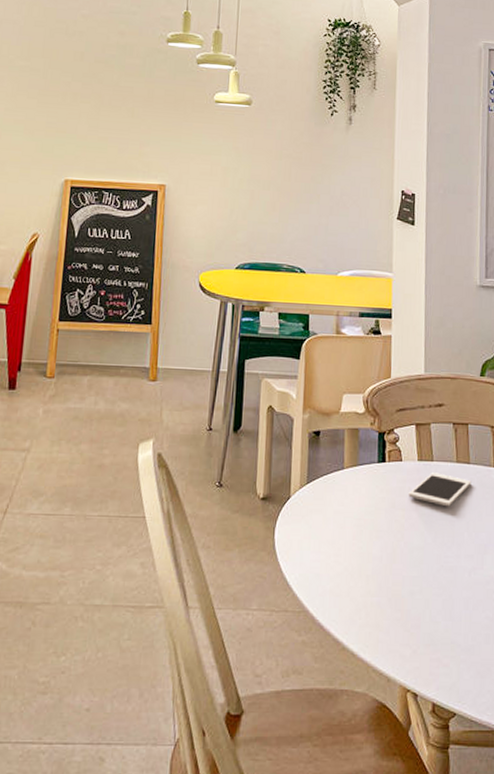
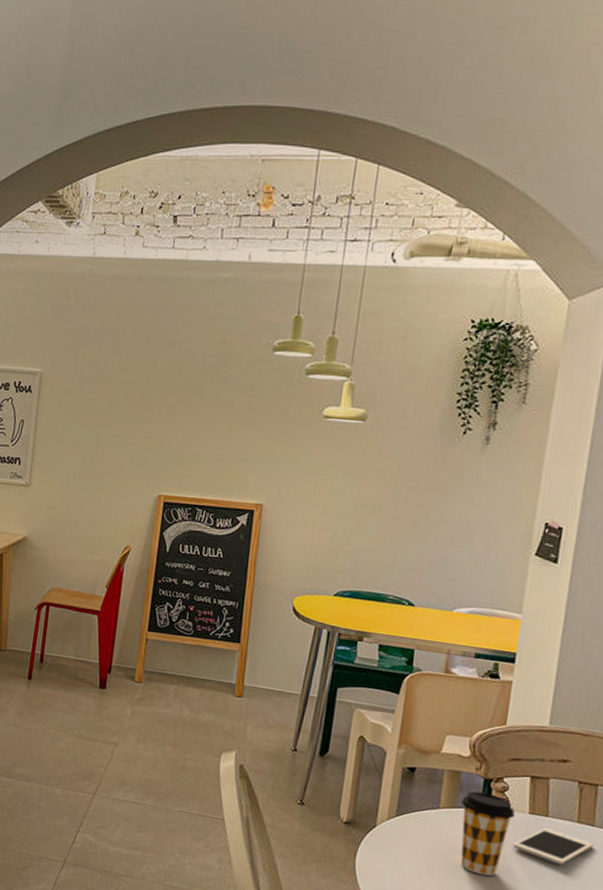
coffee cup: none [362,446,407,530] -> present [460,791,515,876]

